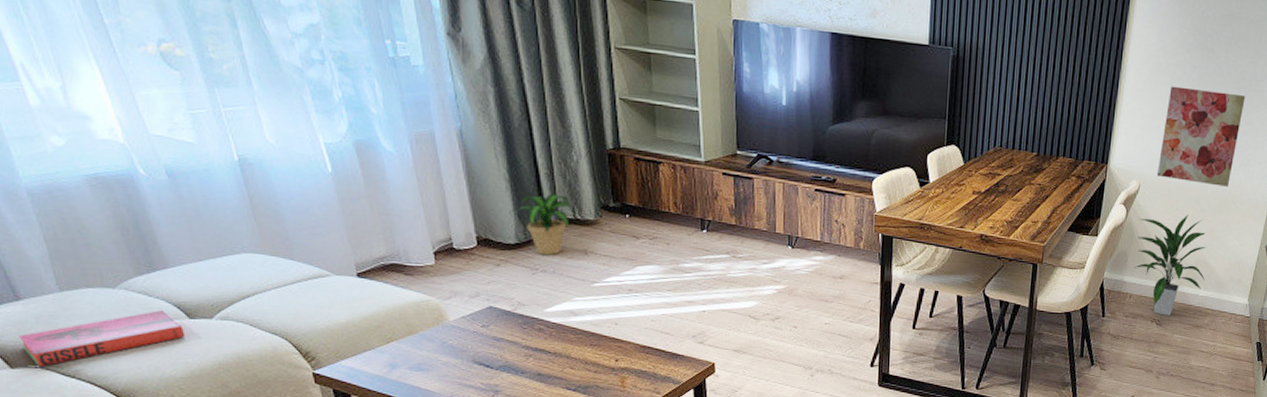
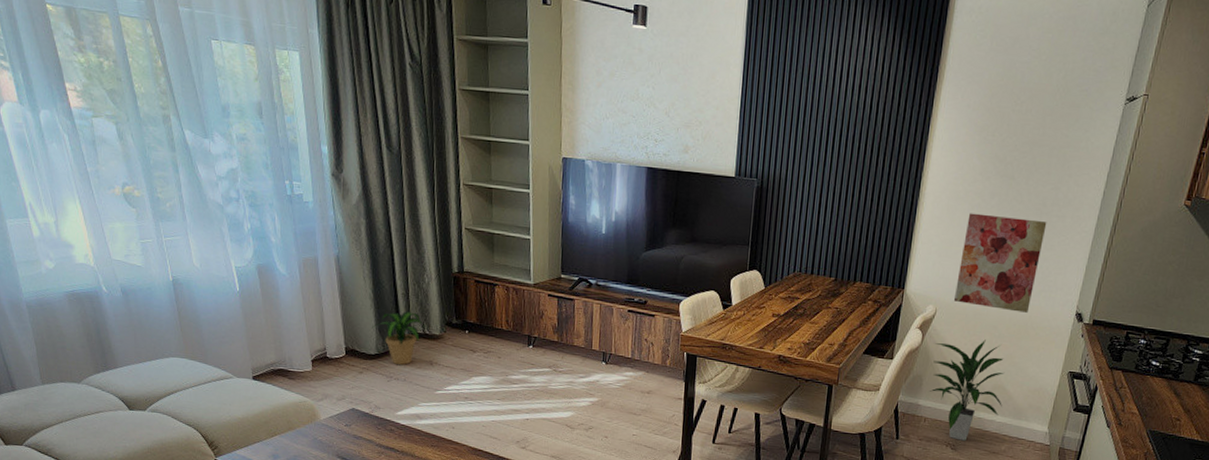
hardback book: present [19,310,186,367] -> none [13,402,126,445]

